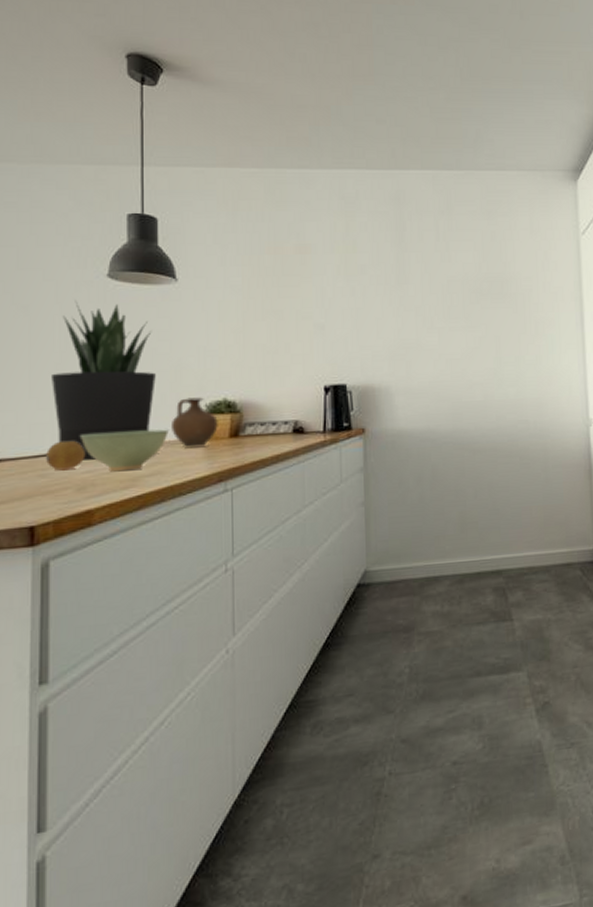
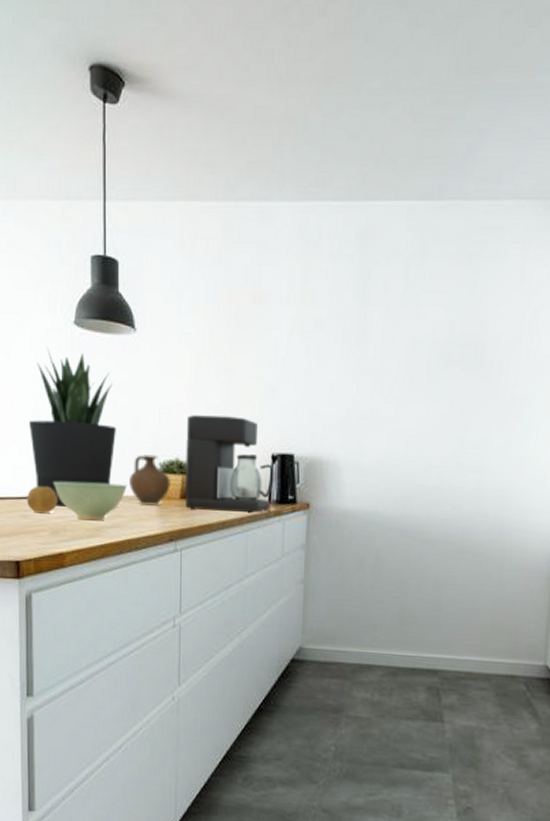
coffee maker: none [234,354,328,447] -> present [185,415,275,513]

